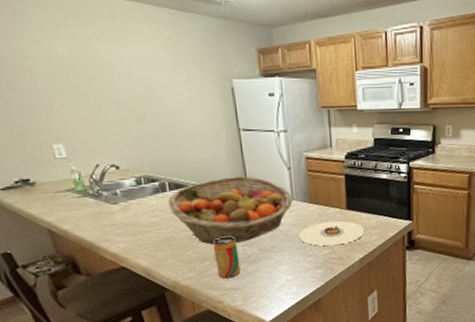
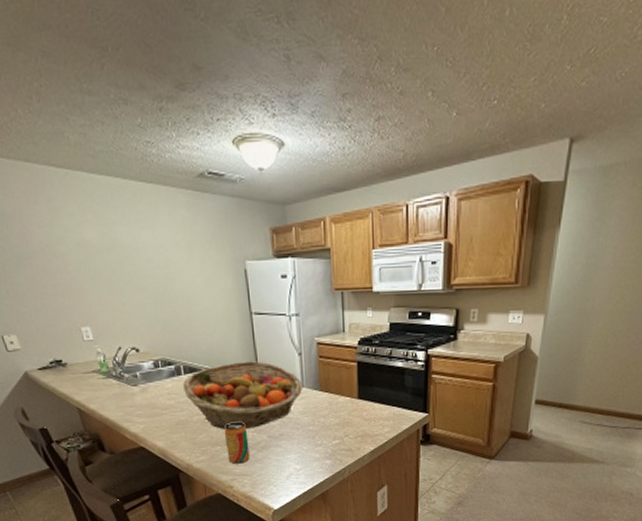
plate: present [298,220,365,246] -> none [308,410,377,437]

